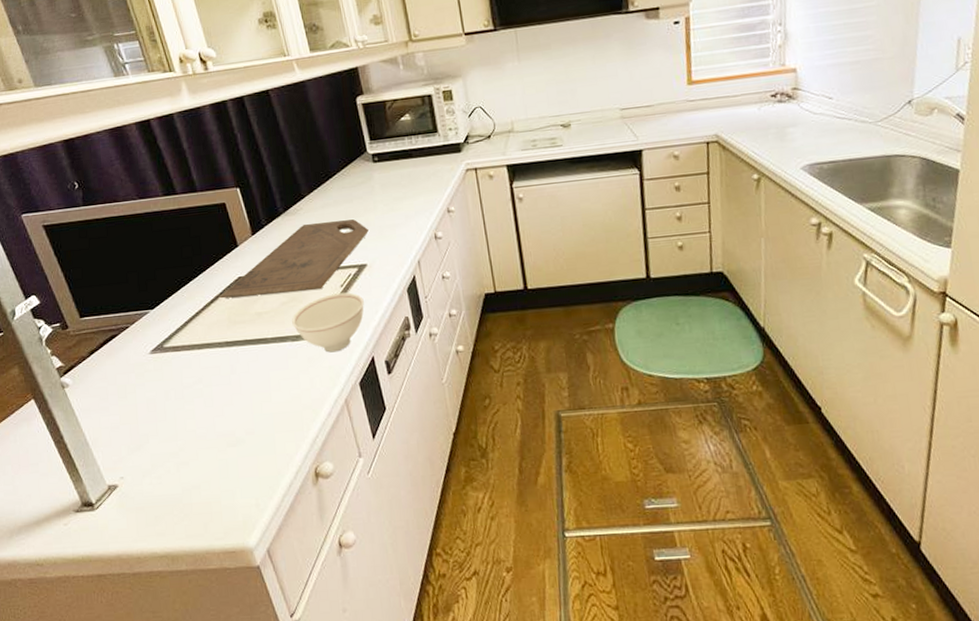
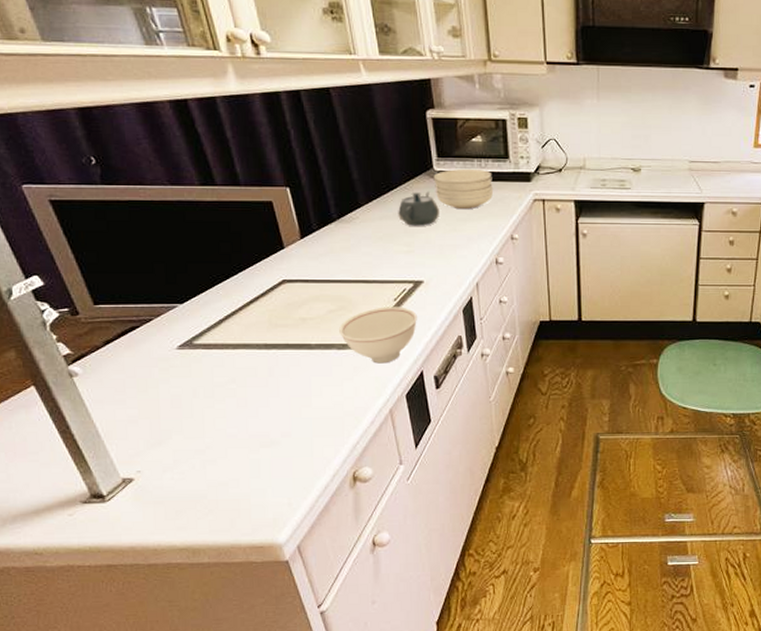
cutting board: present [219,219,368,299] -> none [260,234,428,300]
teapot: none [338,175,377,211] -> present [398,191,440,226]
bowl: none [368,146,426,189] -> present [433,168,494,210]

